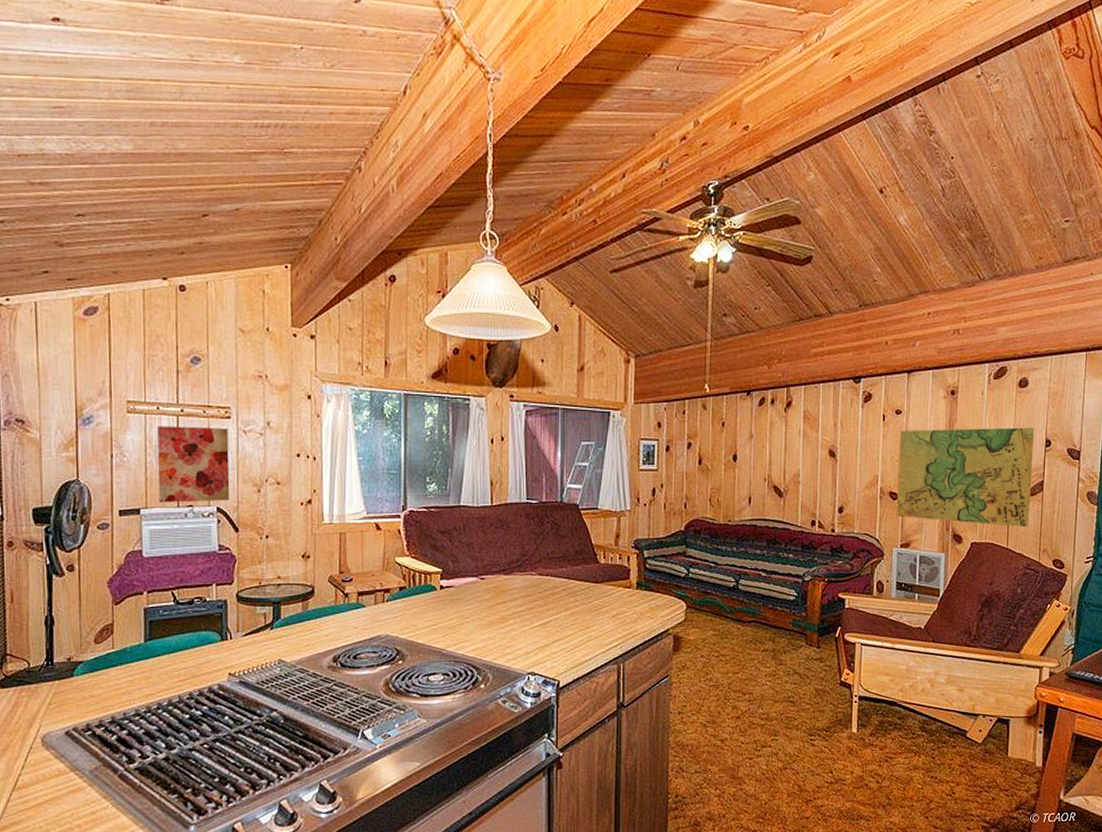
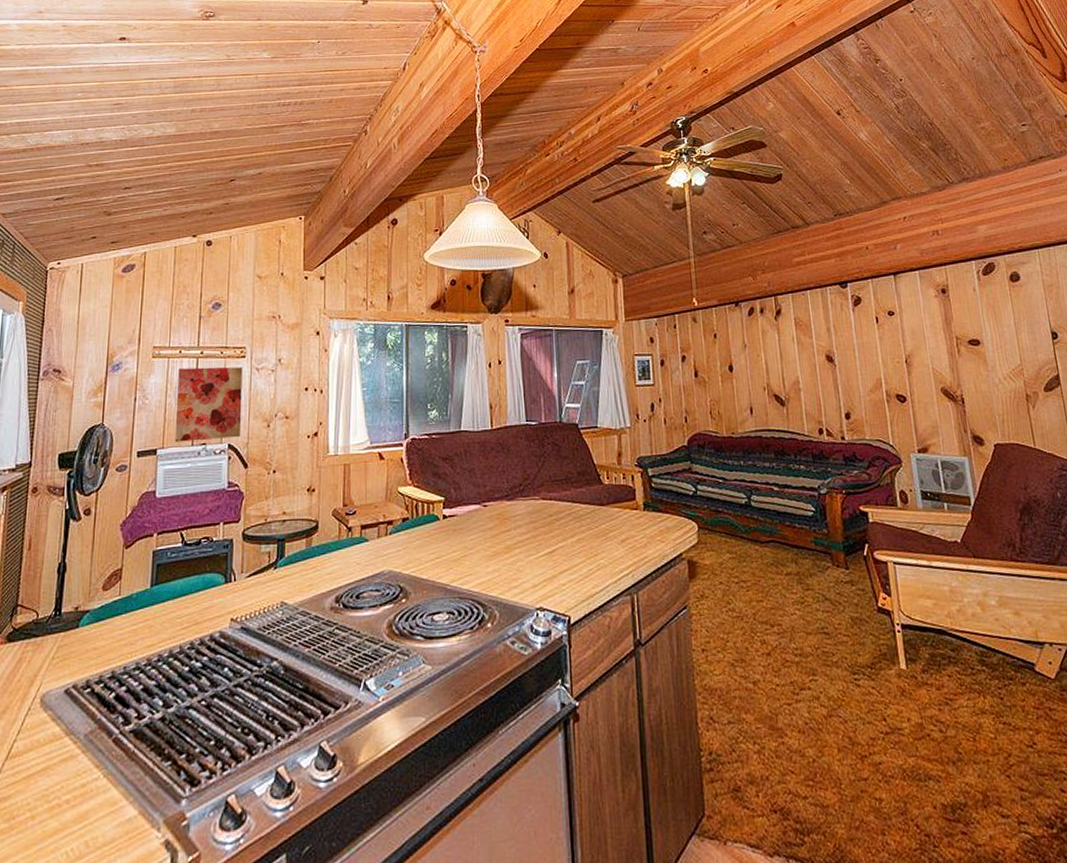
map: present [896,427,1035,528] -> none [896,320,1054,425]

